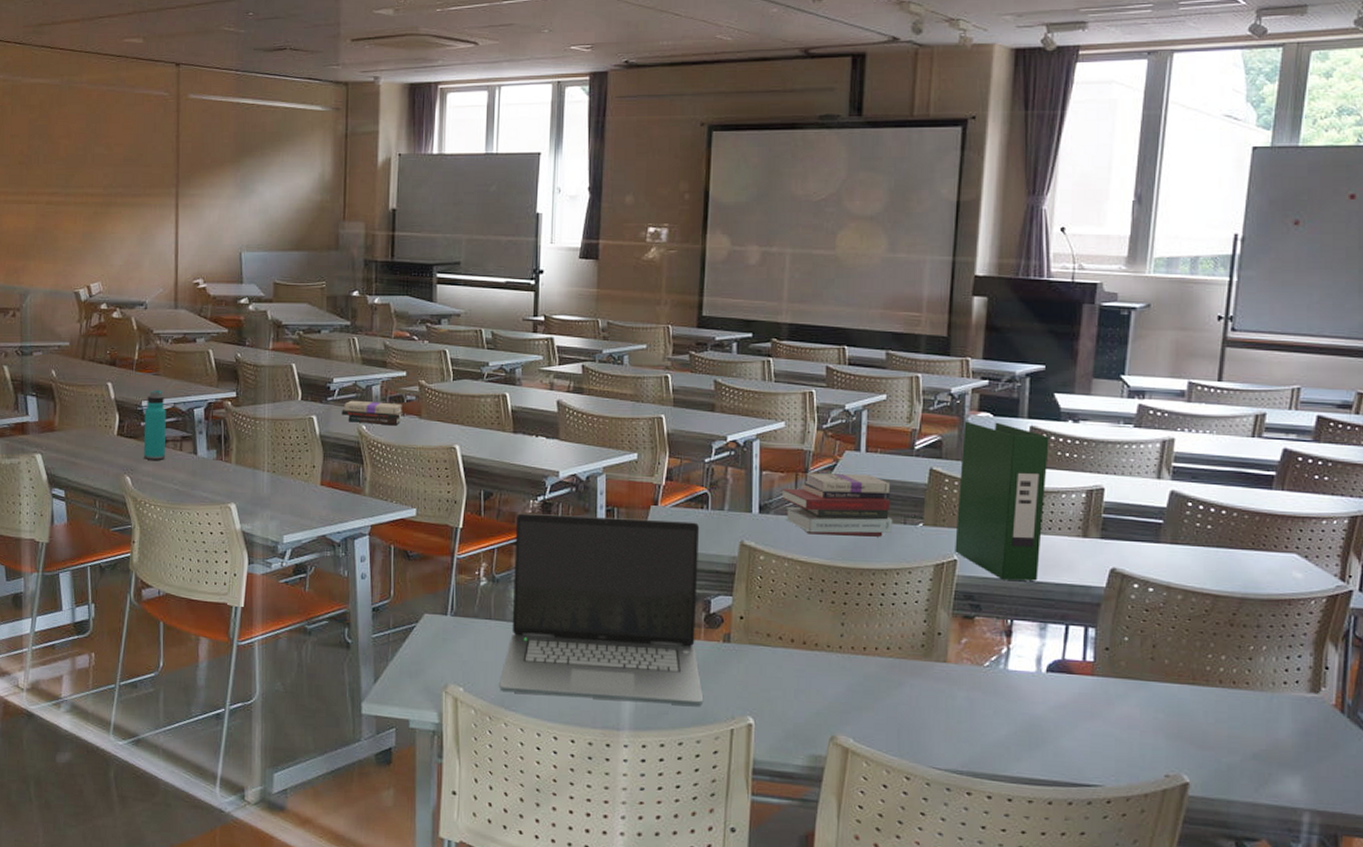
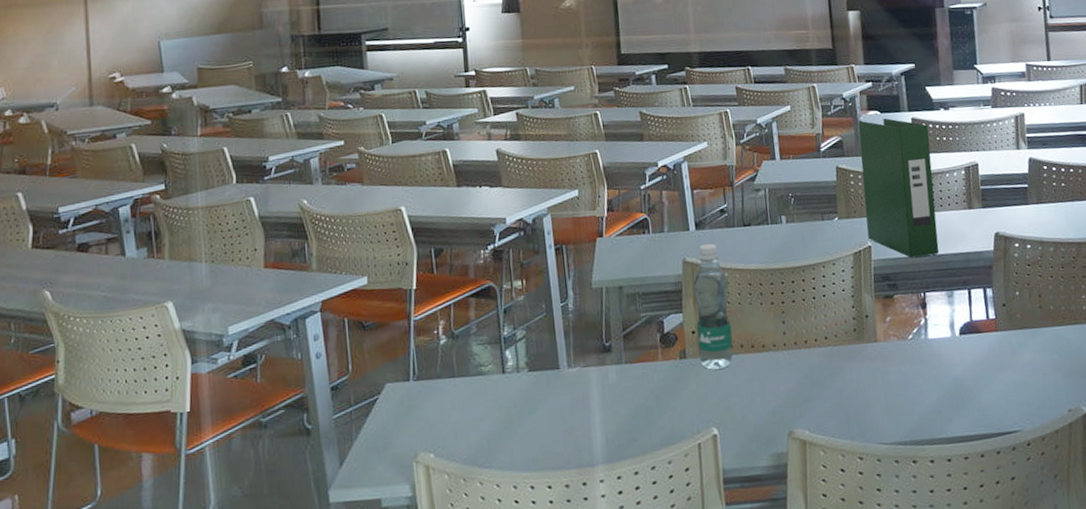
water bottle: present [143,389,166,460] -> none [62,192,90,270]
books: present [341,400,402,426] -> none [280,173,344,199]
laptop: present [500,513,704,706] -> none [468,247,670,450]
bottle: none [744,529,787,660] -> present [693,243,733,370]
books: present [781,473,893,537] -> none [712,180,813,243]

